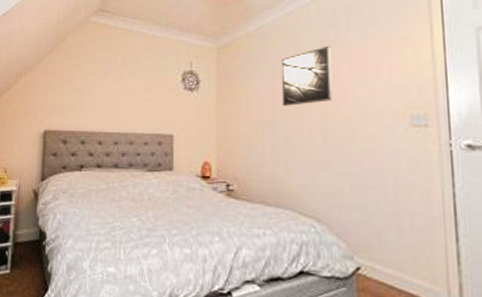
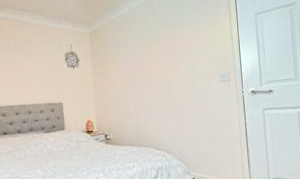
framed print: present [282,45,333,106] -> none [137,28,172,74]

